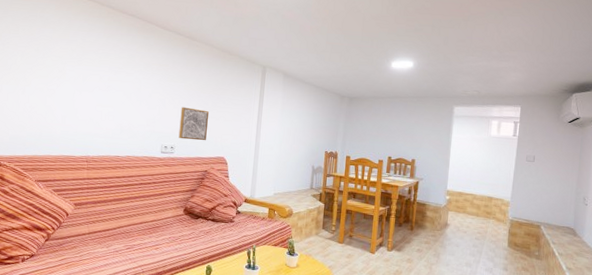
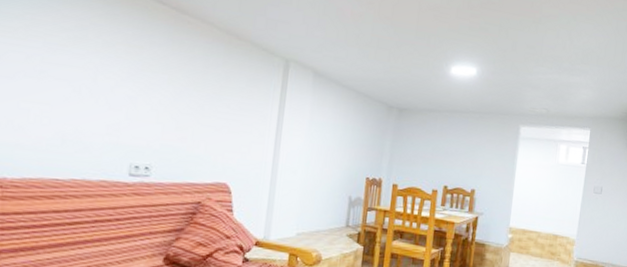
wall art: present [178,107,210,141] -> none [157,109,206,160]

